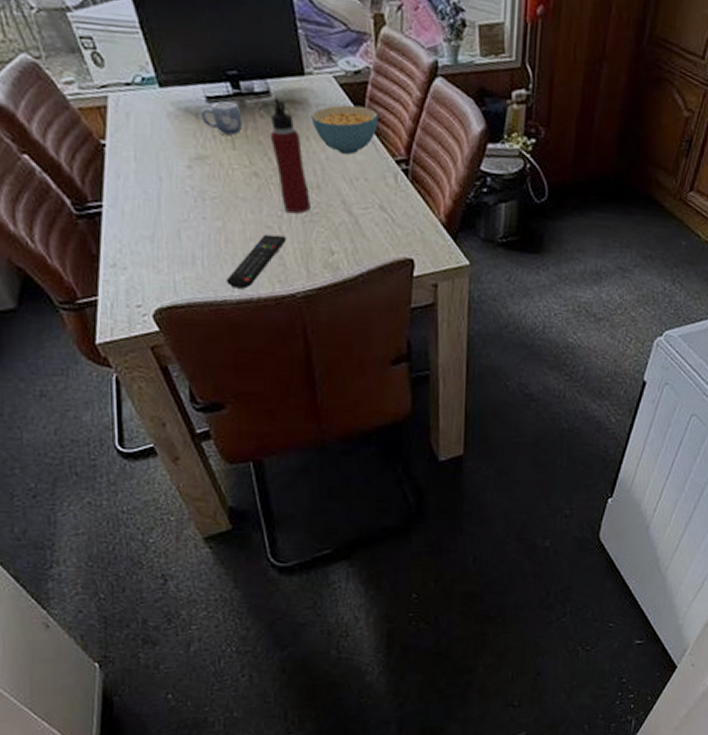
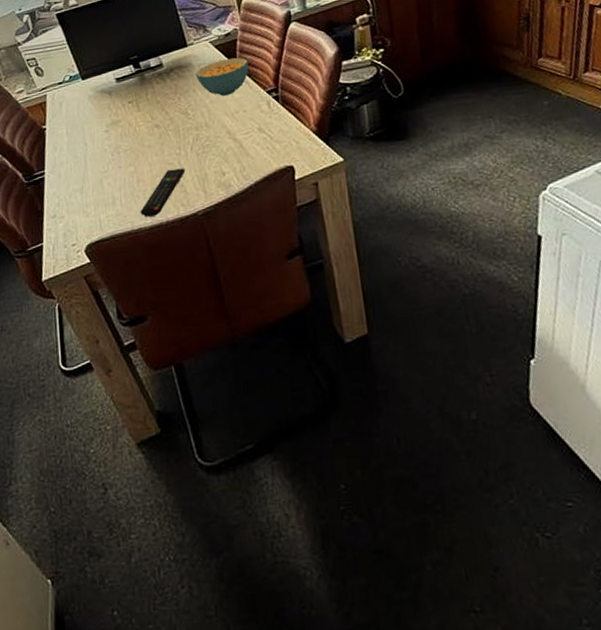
mug: present [200,101,242,135] -> none [112,78,144,102]
water bottle: present [270,97,310,214] -> none [165,67,202,150]

